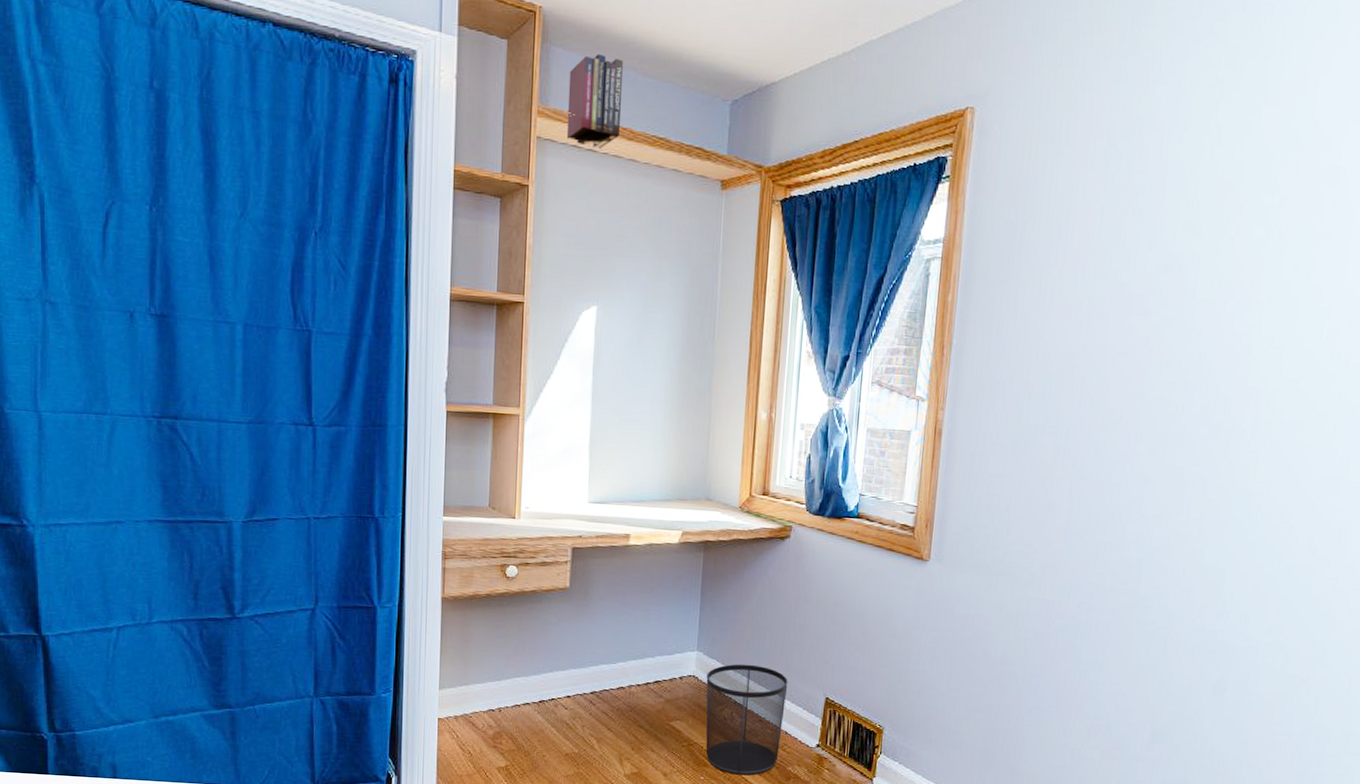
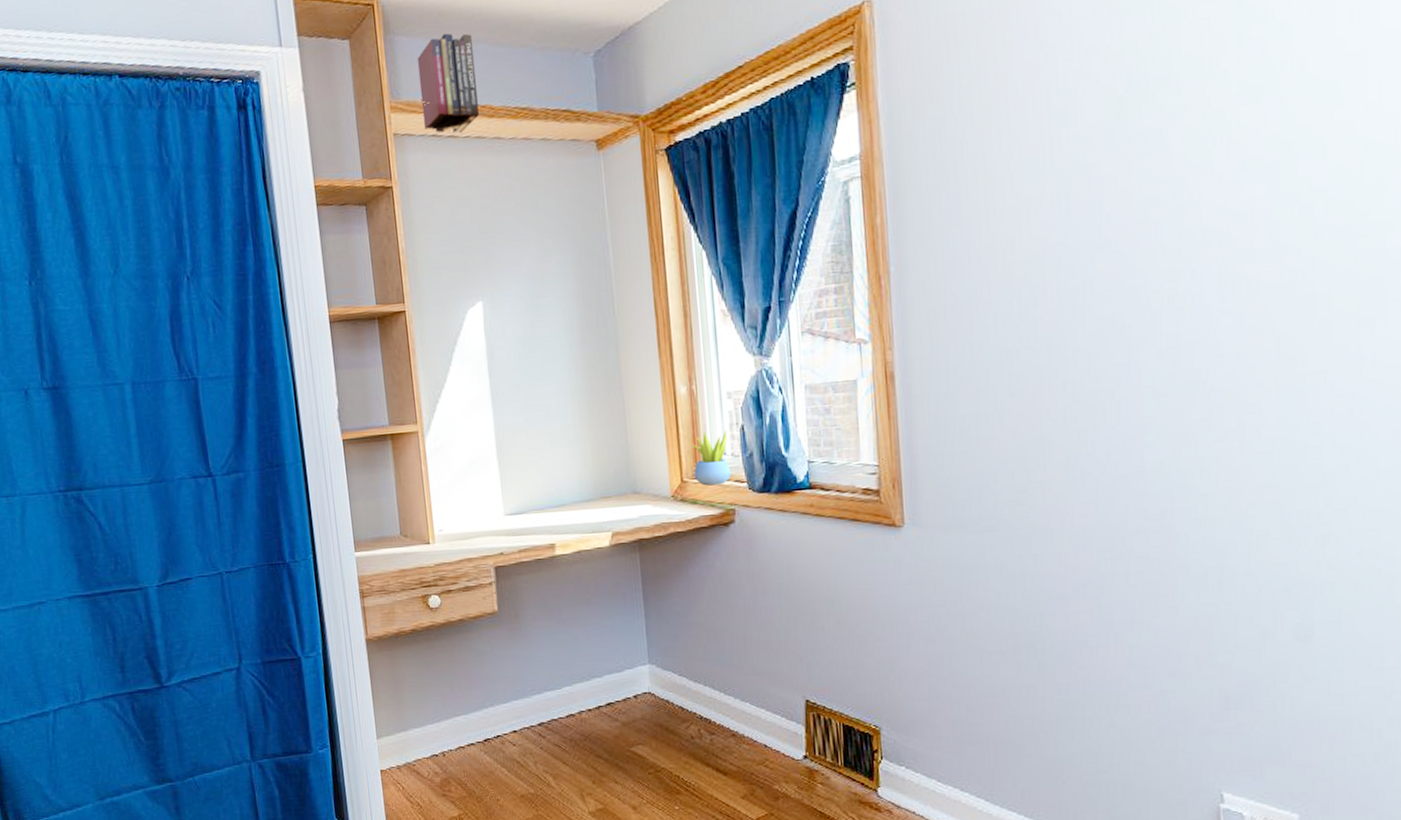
waste bin: present [705,664,788,776] -> none [664,672,761,800]
succulent plant: none [761,454,796,503] -> present [693,429,731,486]

